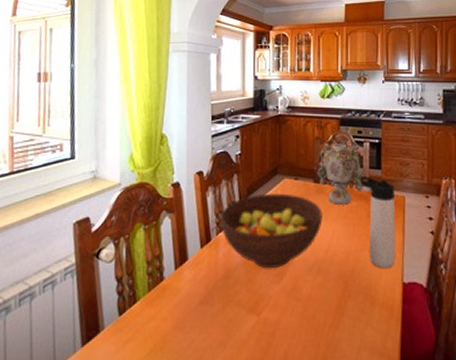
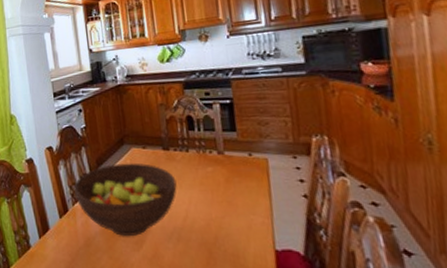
vase: present [317,142,365,205] -> none [165,108,220,171]
thermos bottle: present [360,177,396,269] -> none [213,140,264,236]

